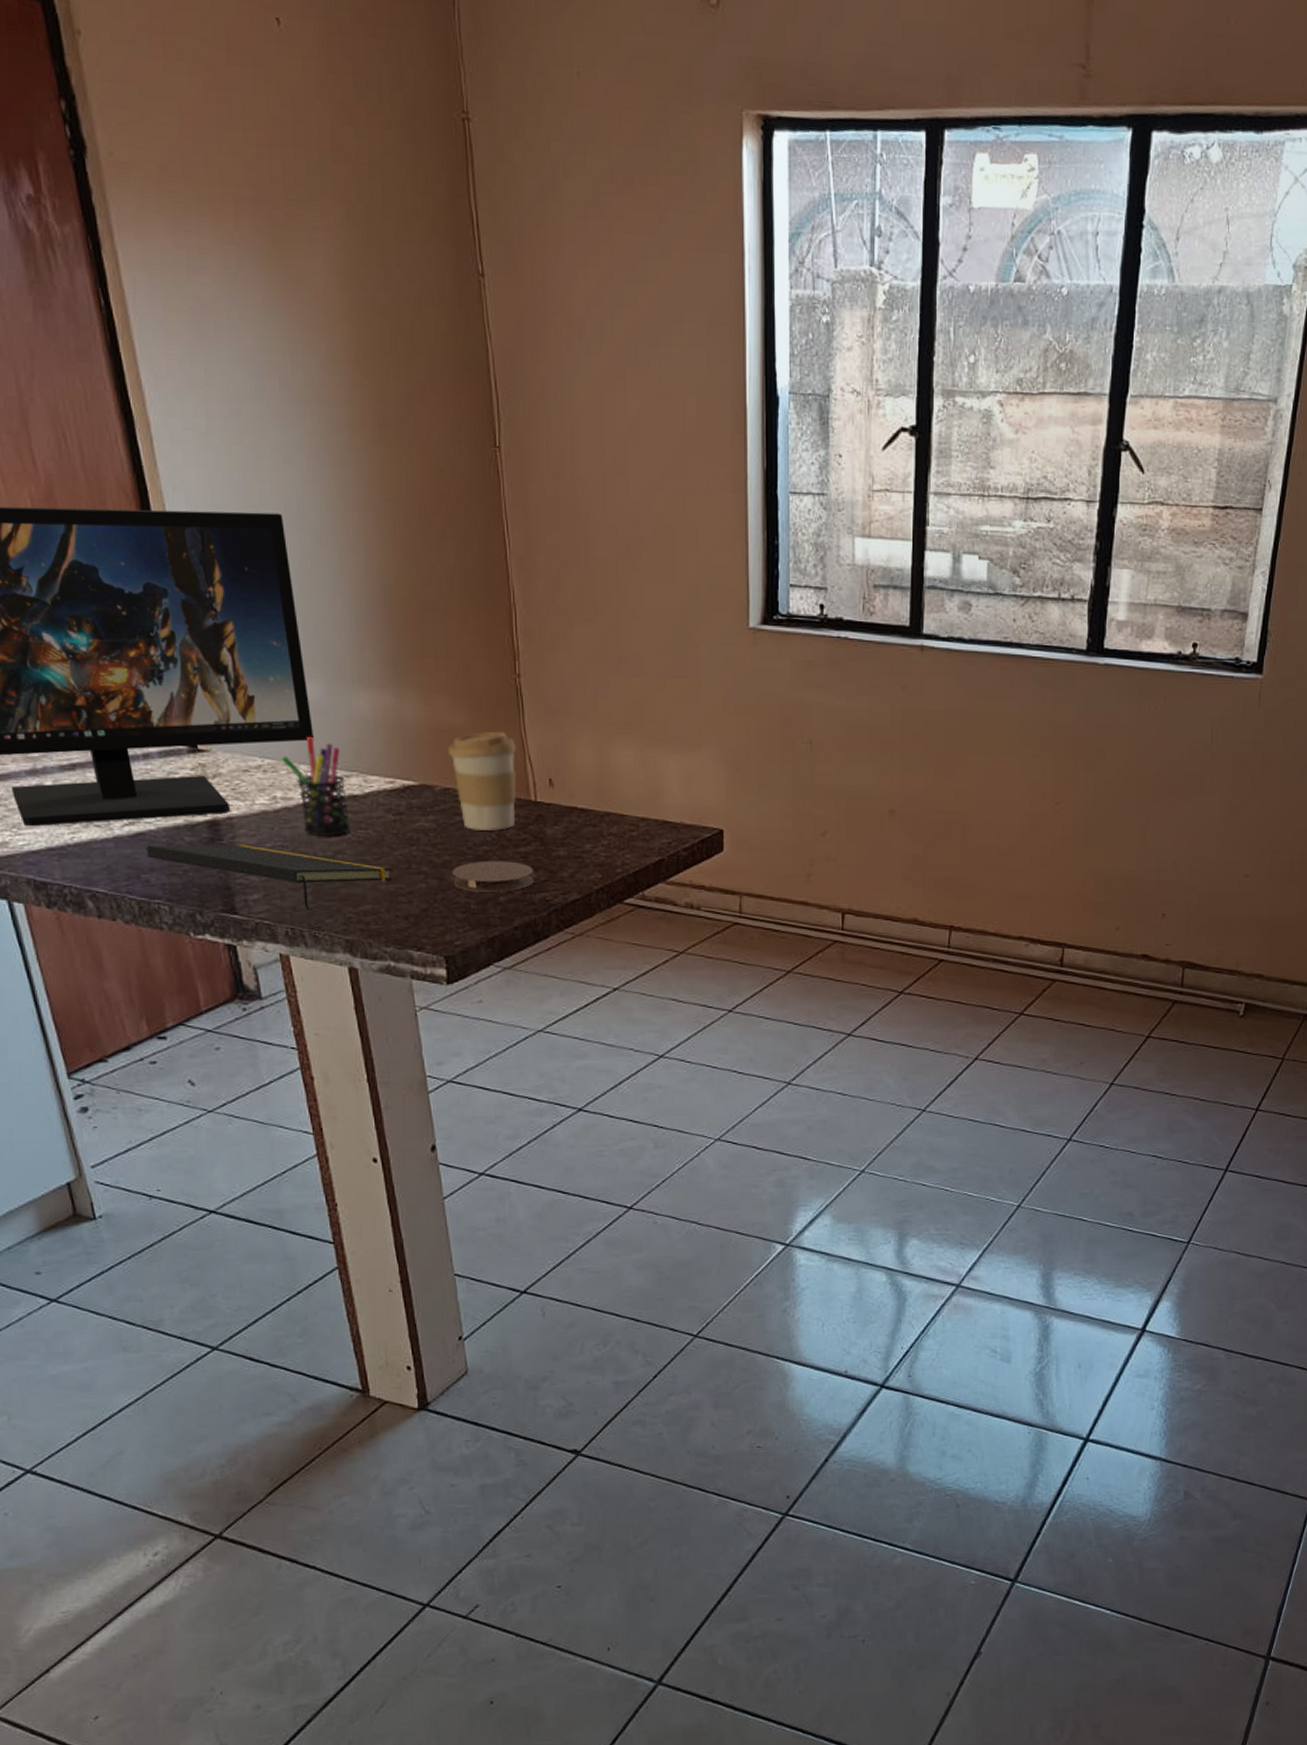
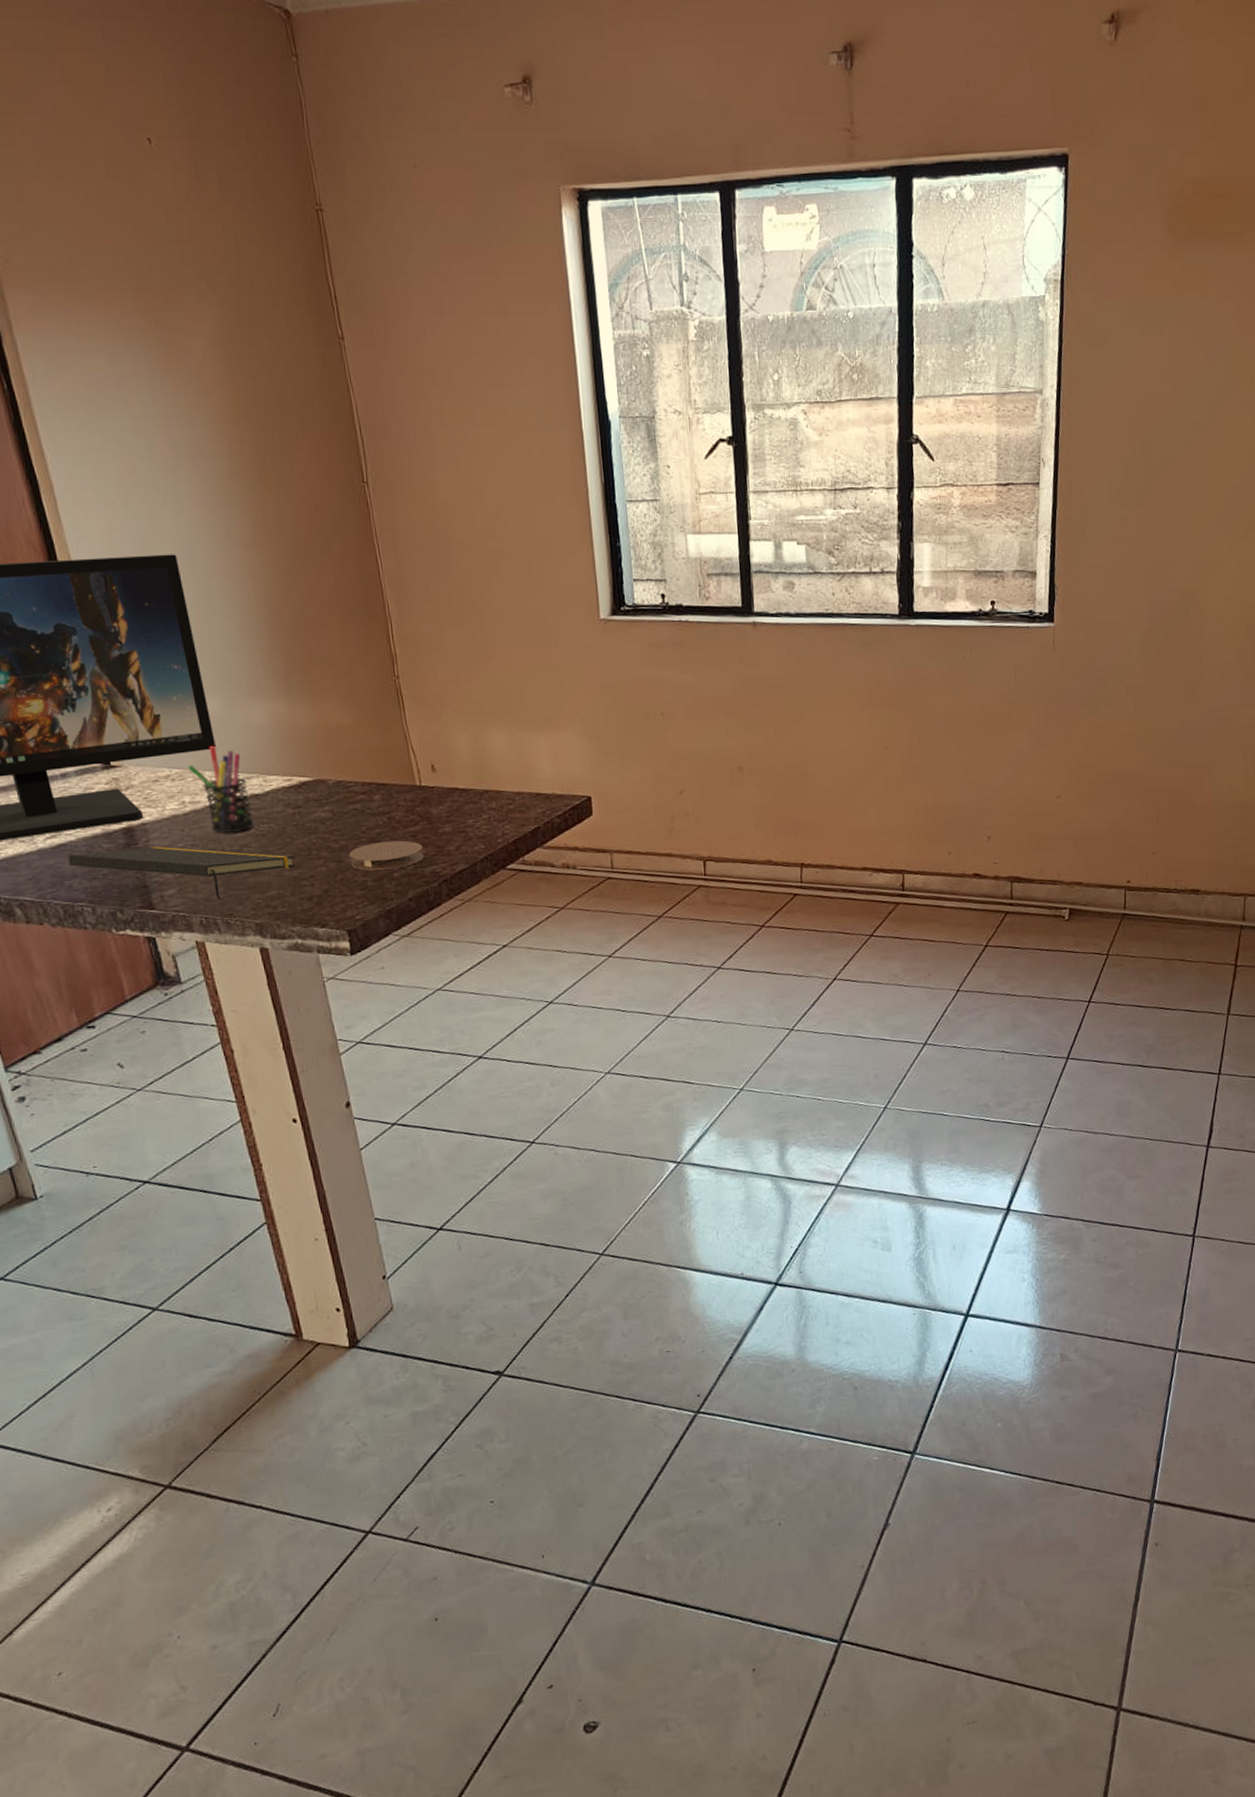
coffee cup: present [448,731,517,831] -> none [338,727,403,816]

